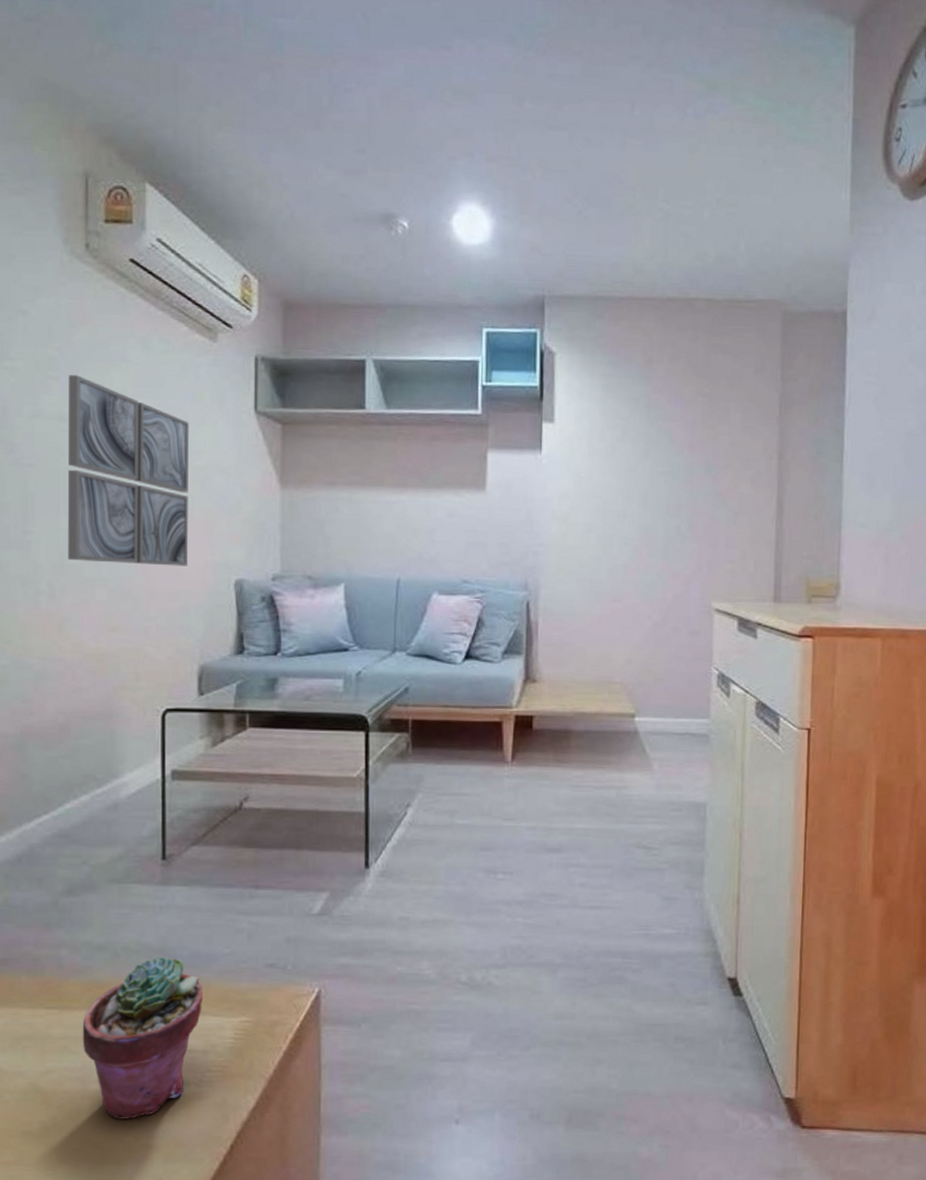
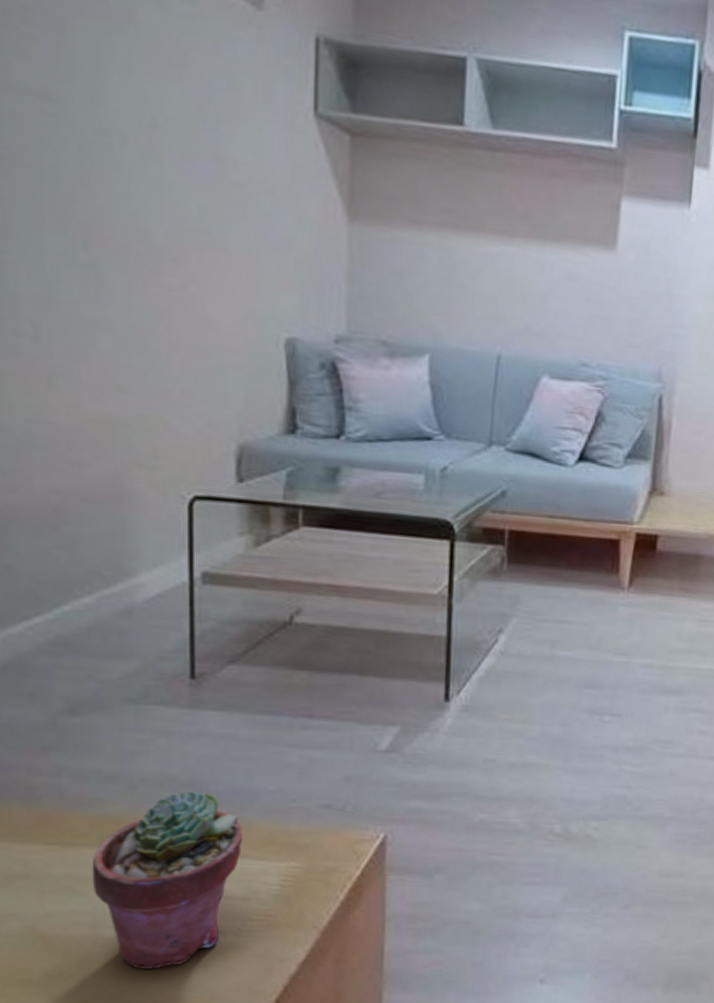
wall art: present [68,375,189,566] -> none [52,34,223,315]

